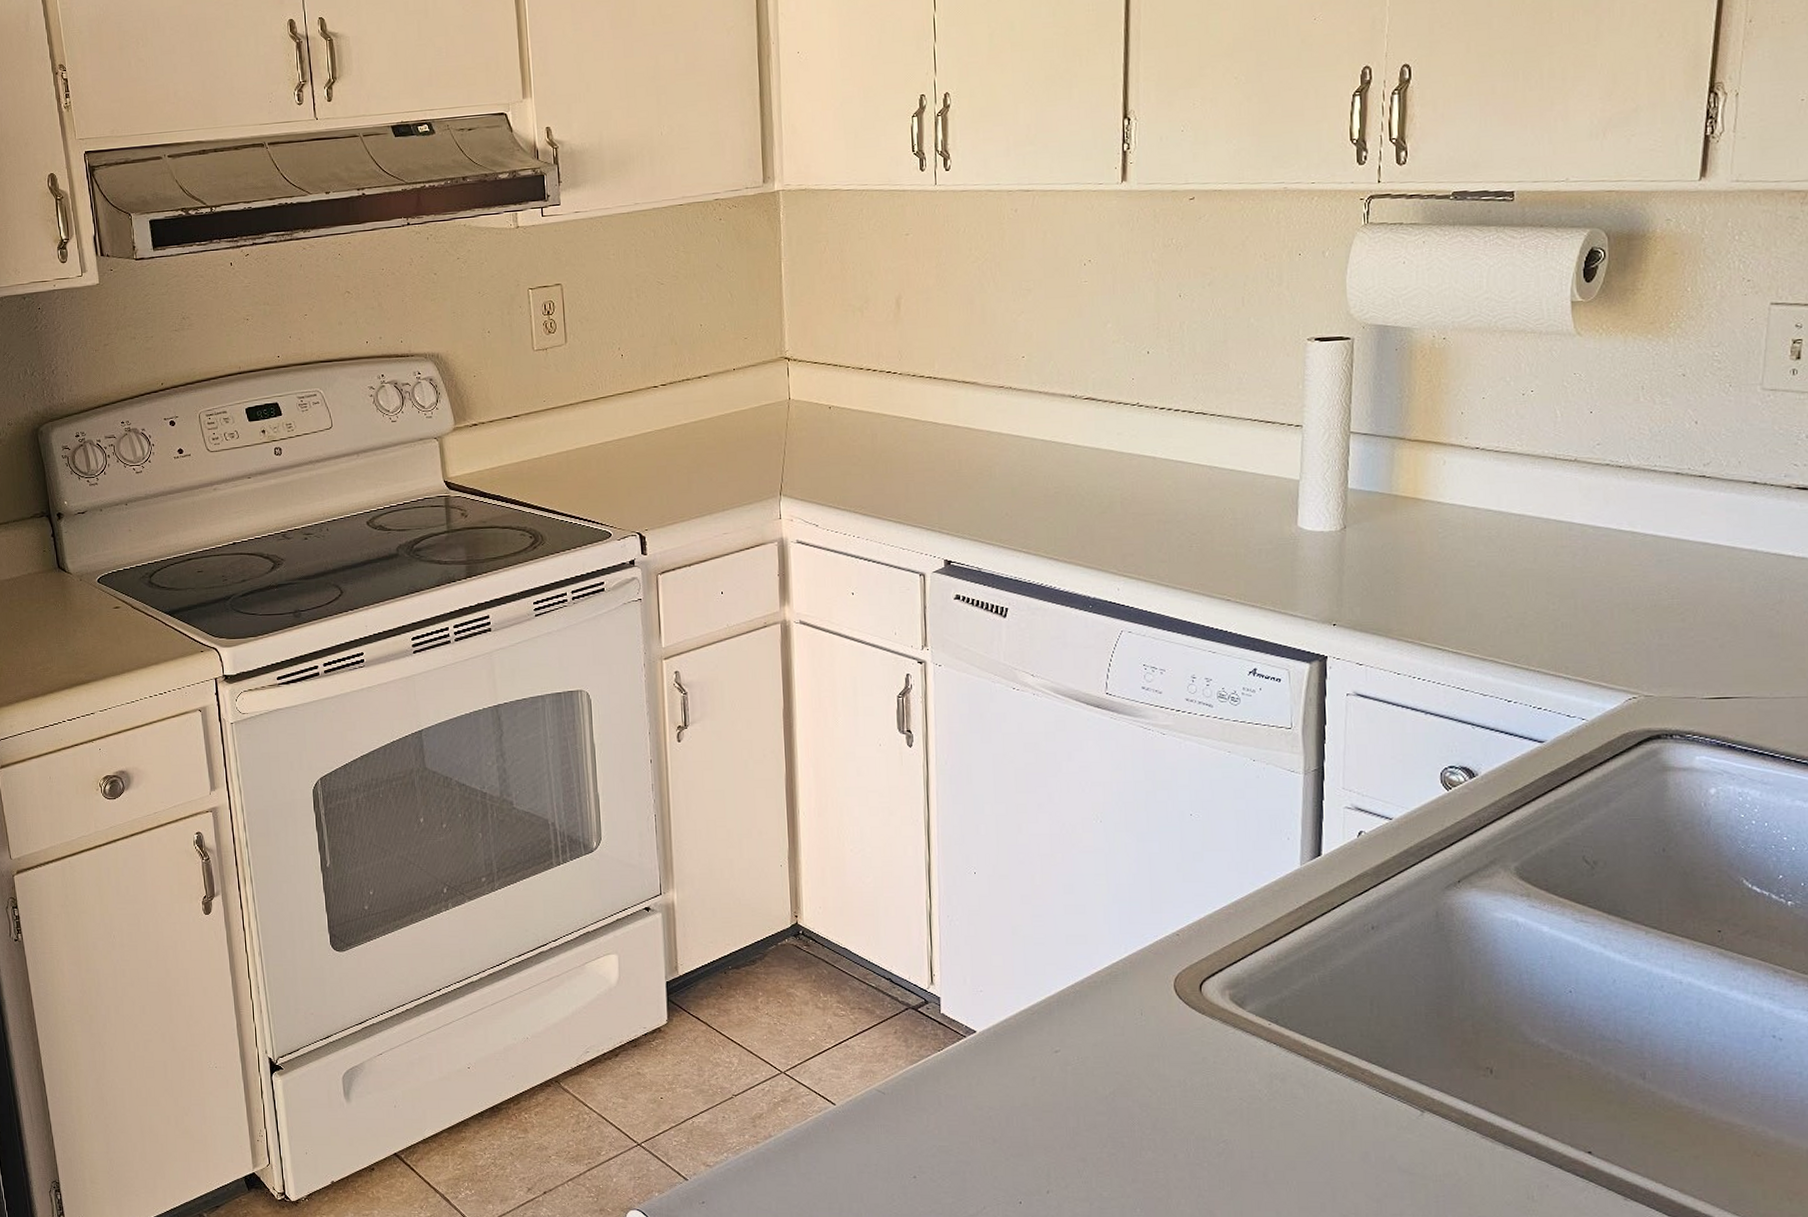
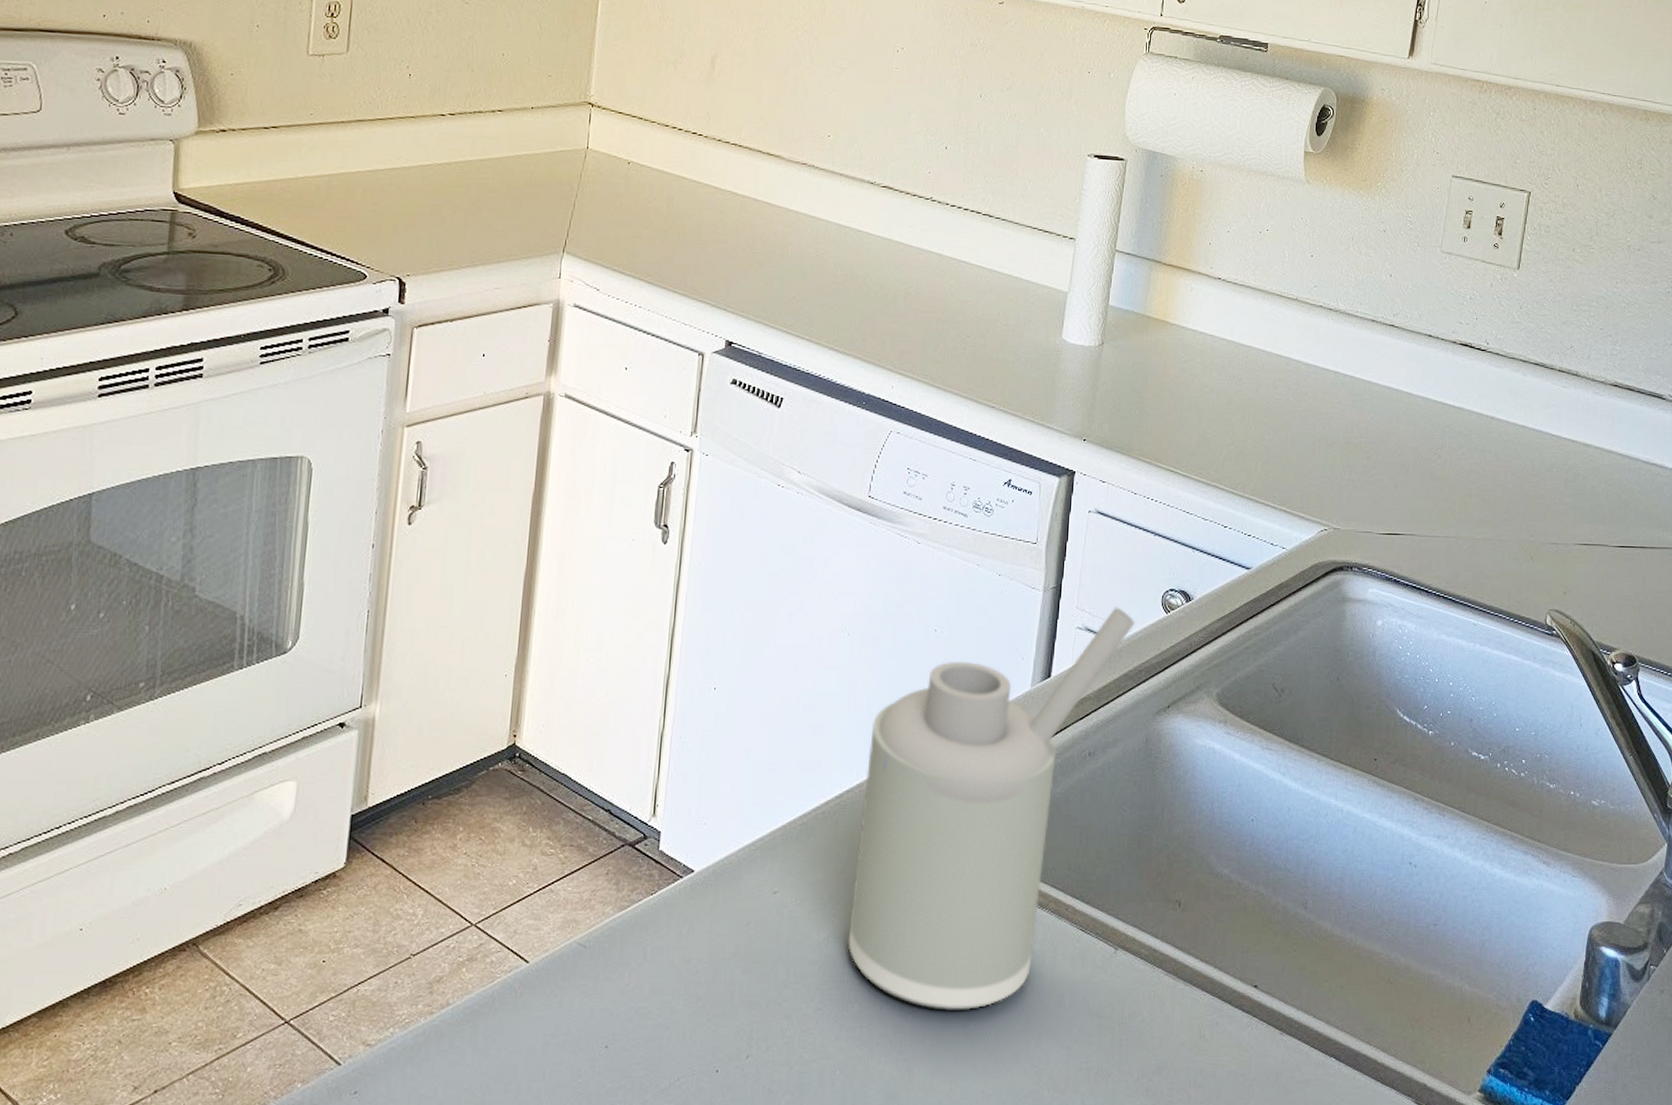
soap dispenser: none [1133,786,1412,1163] -> present [848,607,1135,1011]

